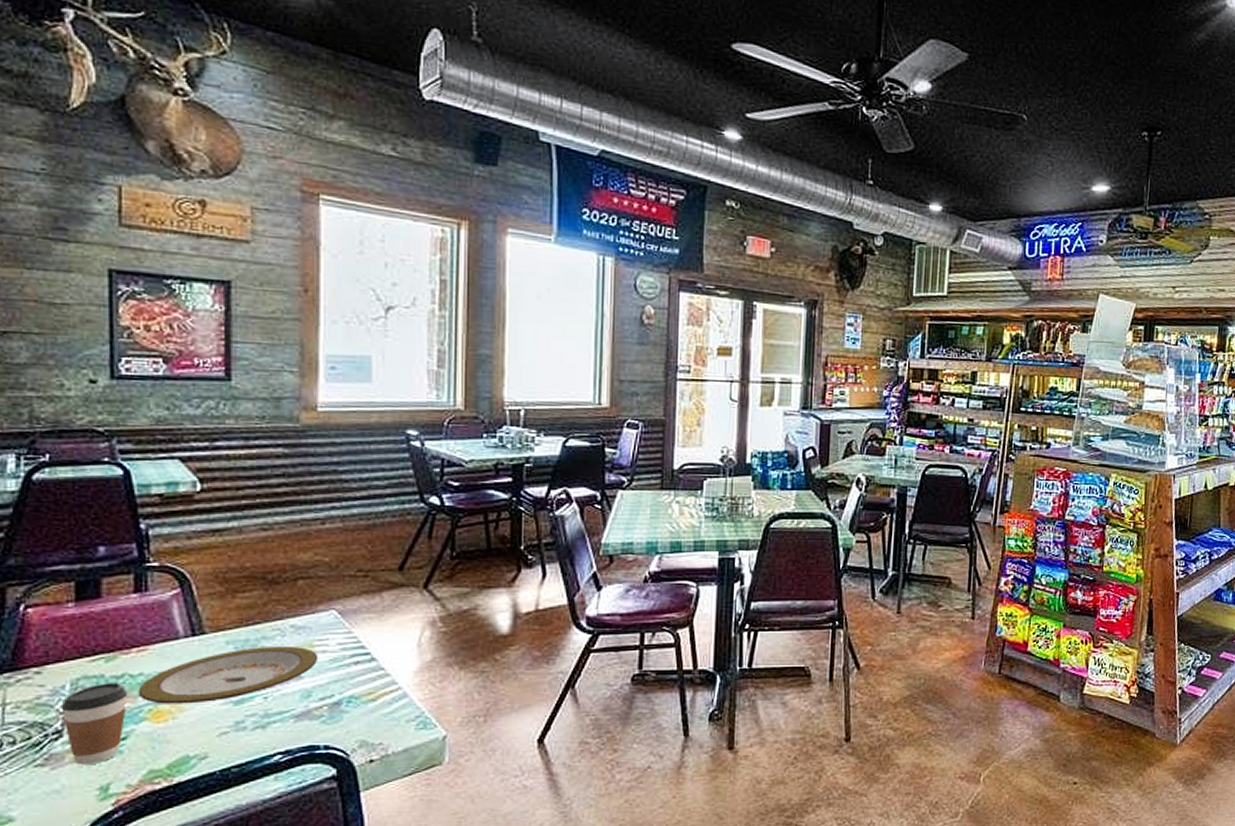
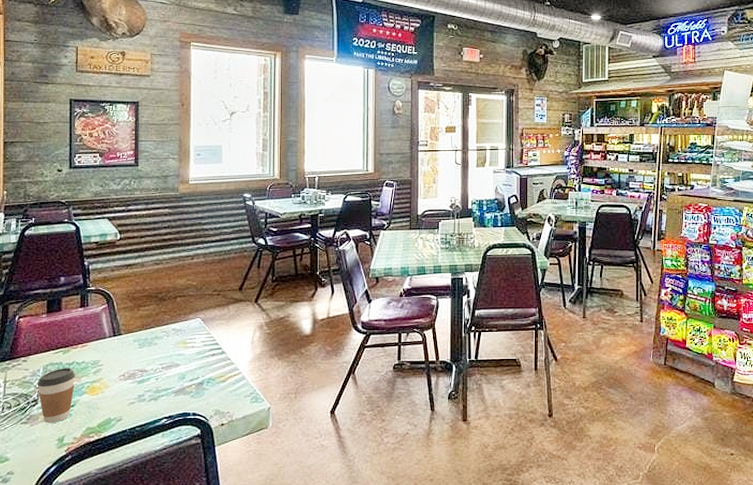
plate: present [138,645,319,704] -> none [81,343,189,383]

